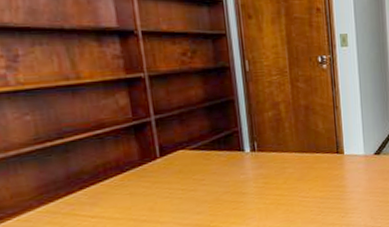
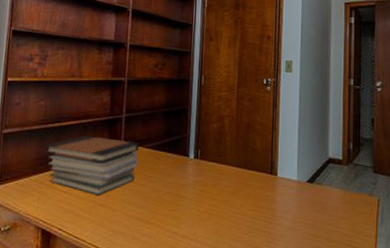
book stack: none [48,145,184,213] -> present [45,136,140,195]

